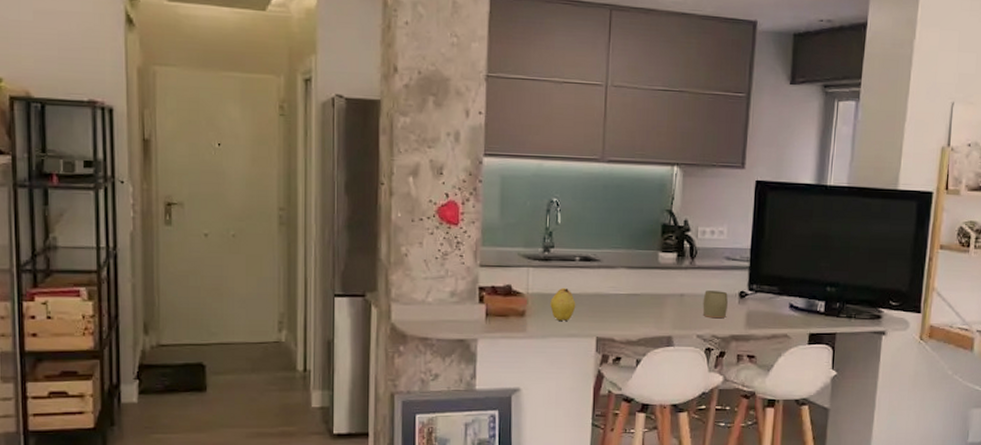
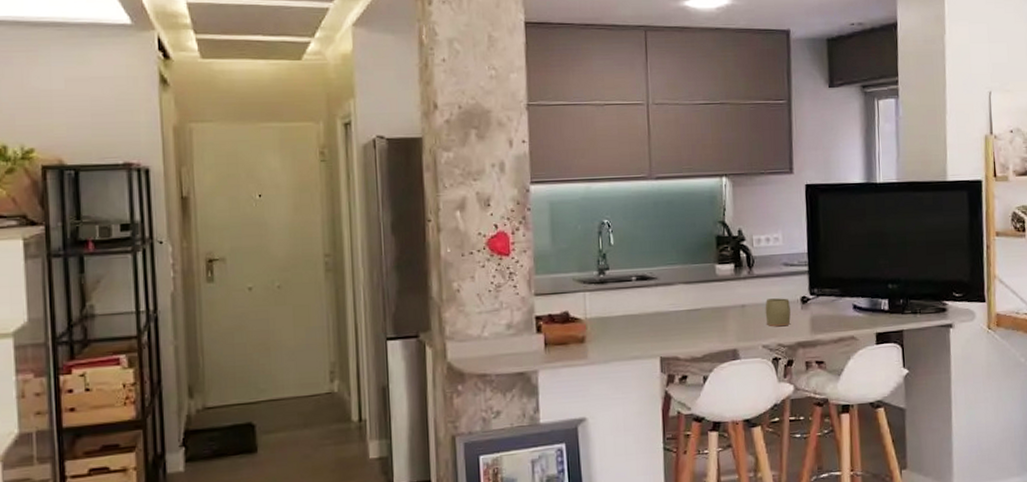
fruit: present [550,288,576,321] -> none [610,310,637,344]

